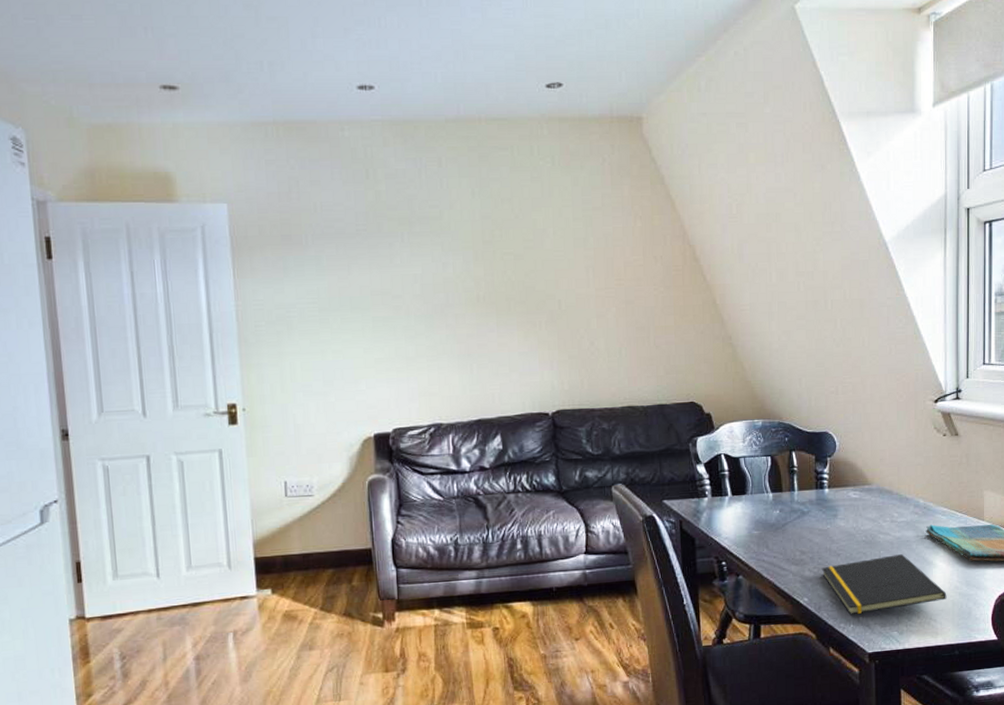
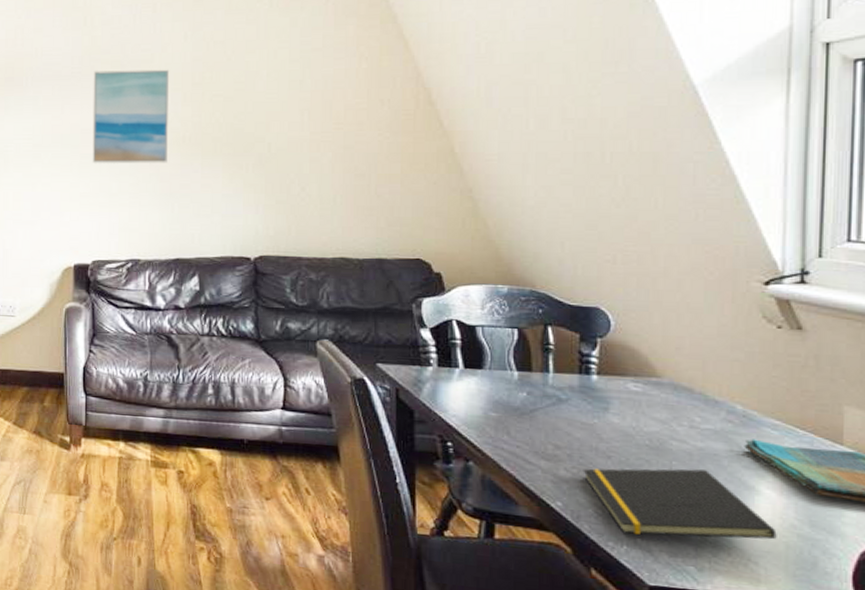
wall art: none [380,227,463,326] -> present [92,69,170,163]

